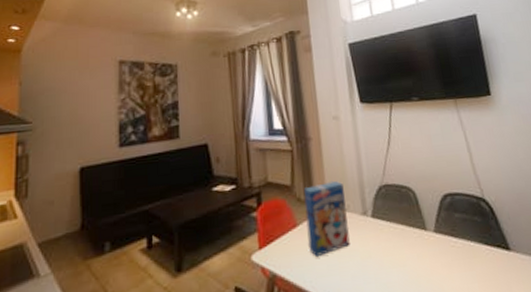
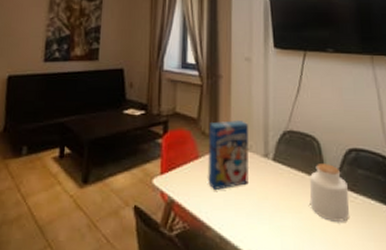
jar: none [409,212,452,270] -> present [309,164,349,222]

